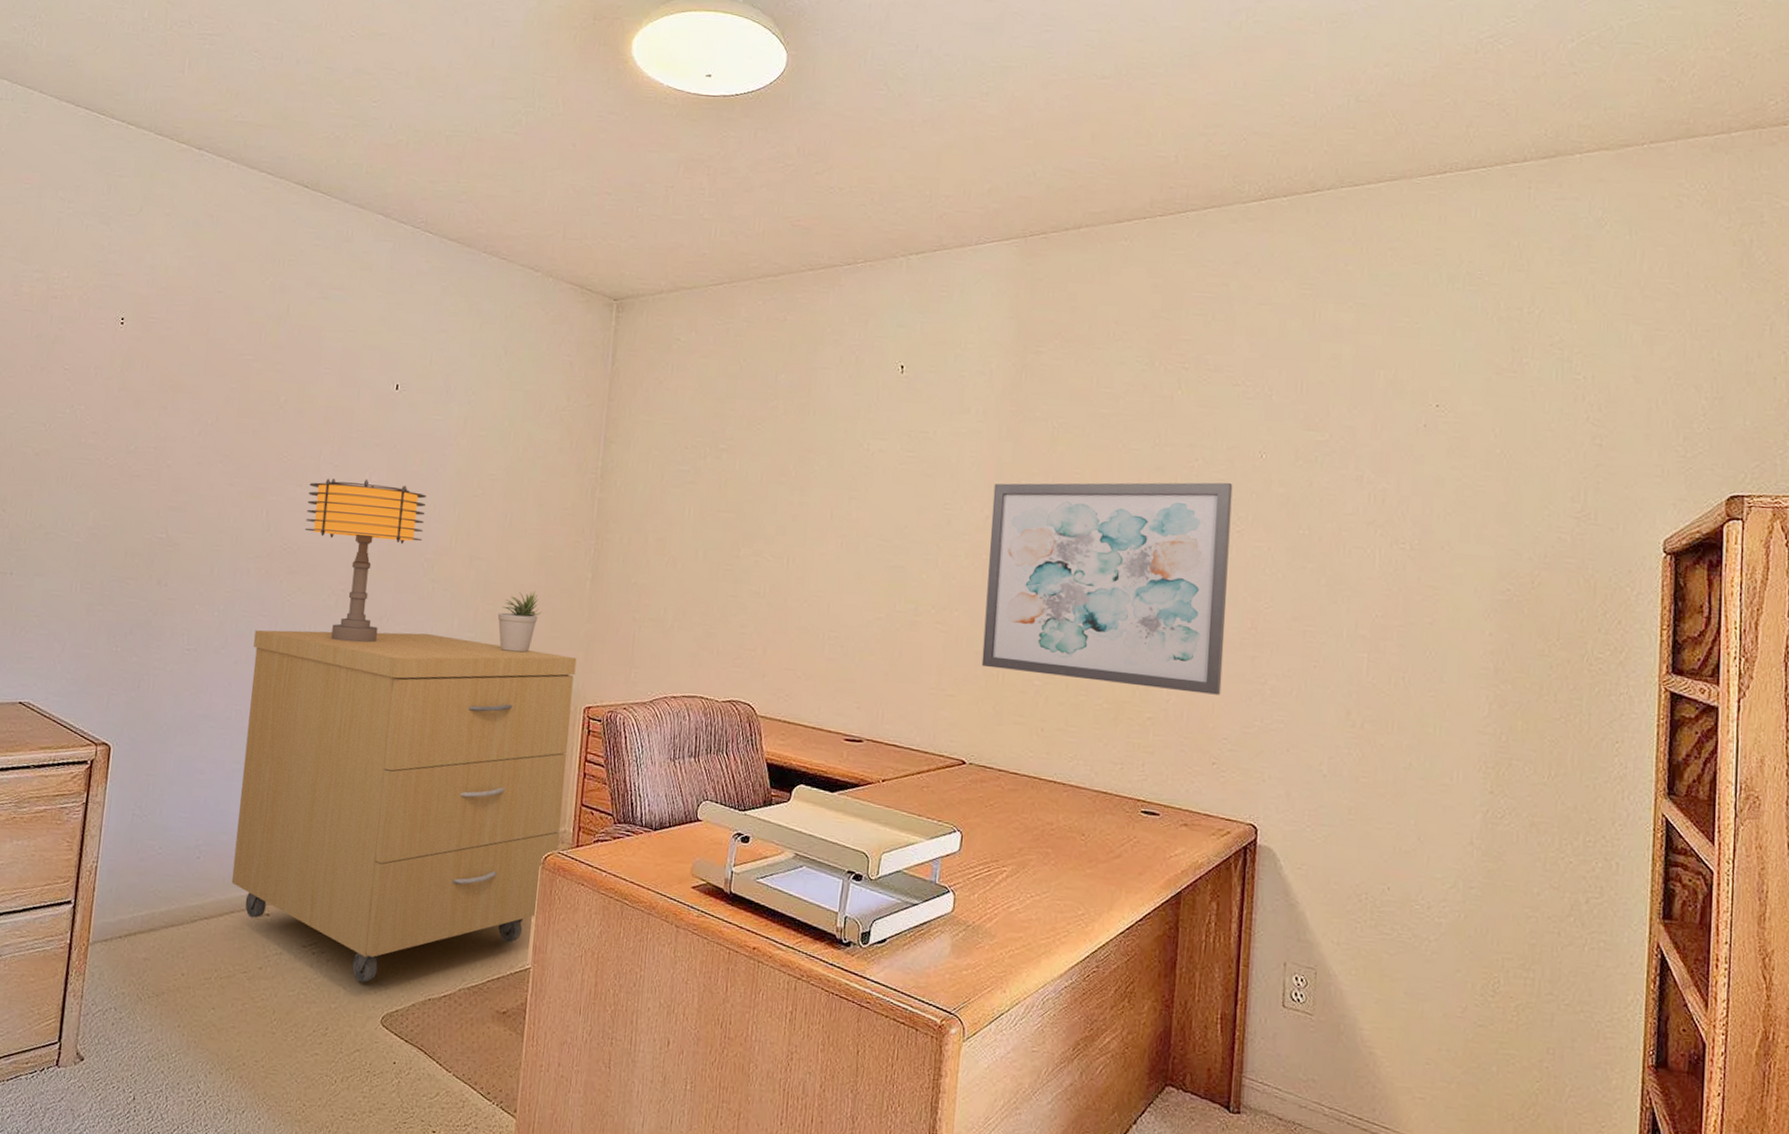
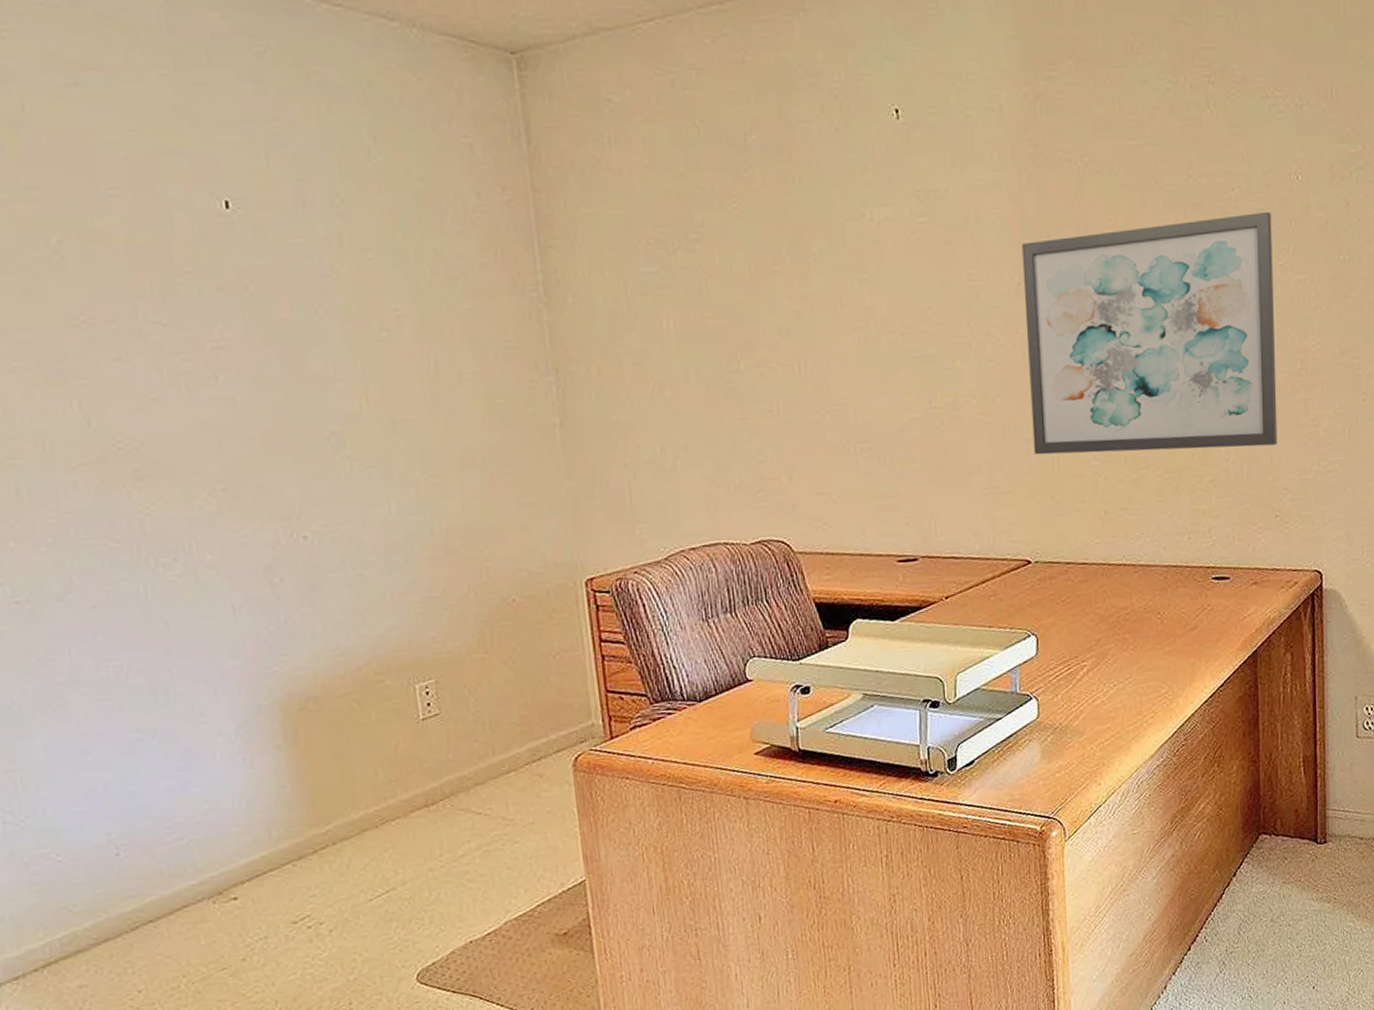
storage cabinet: present [231,630,577,983] -> none [109,523,589,945]
table lamp: present [304,478,426,643] -> none [132,337,320,556]
potted plant: present [497,591,542,653] -> none [447,450,506,531]

